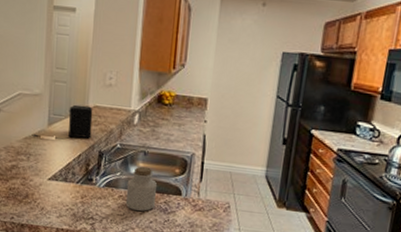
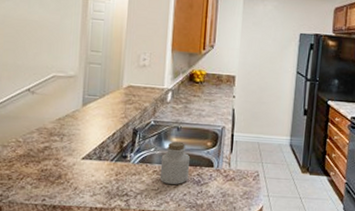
coffee maker: present [33,104,93,140] -> none [67,85,128,119]

